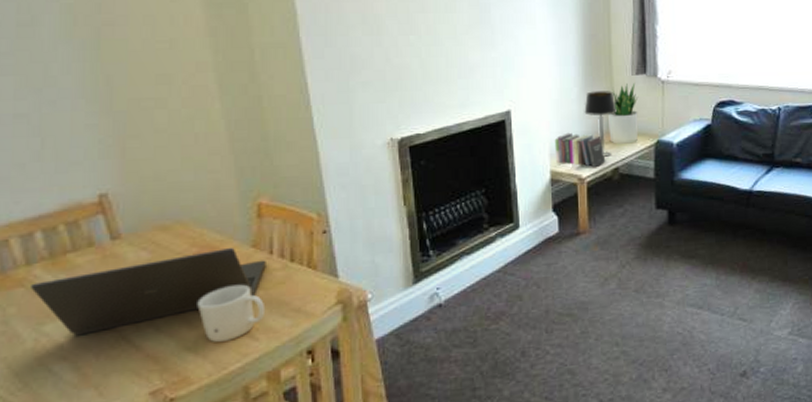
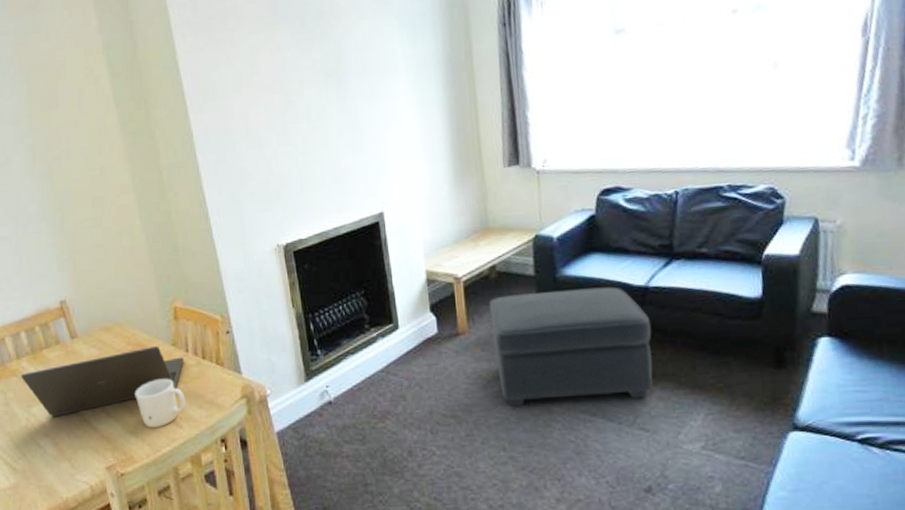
books: present [554,132,606,168] -> none [428,231,482,267]
table lamp: present [584,91,617,157] -> none [456,185,490,255]
planter: present [609,84,639,145] -> none [481,176,515,242]
ottoman: none [610,190,753,303] -> present [489,286,653,406]

